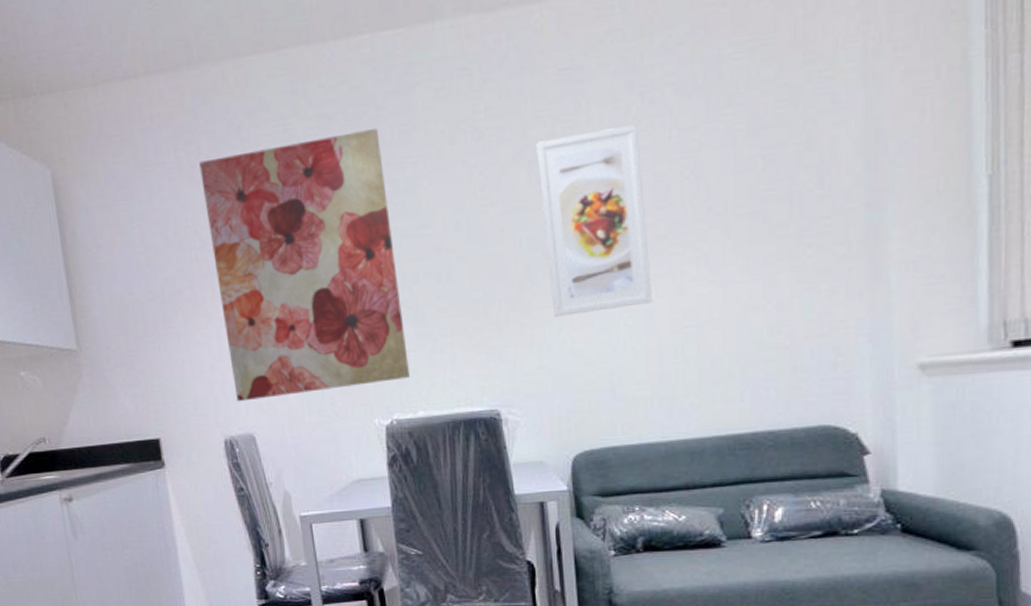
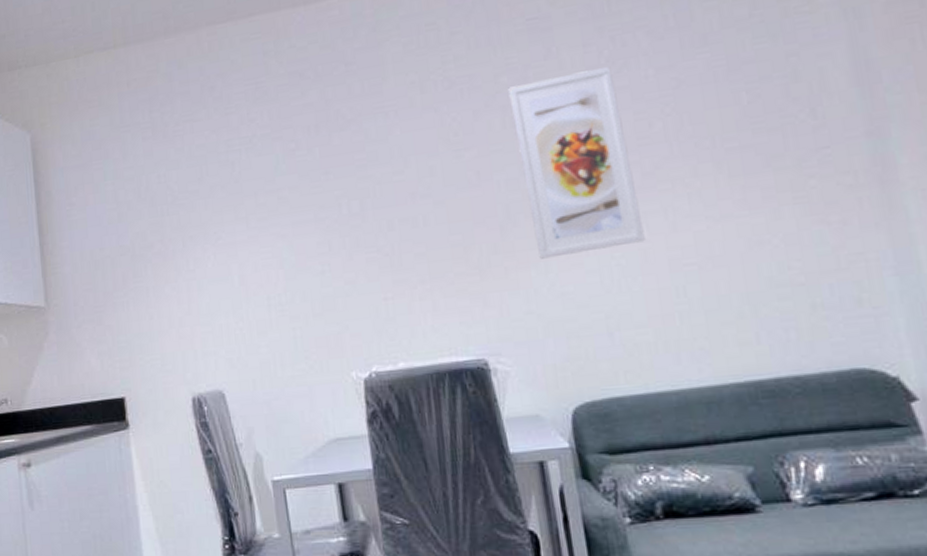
wall art: present [199,129,411,402] -> none [173,82,389,357]

